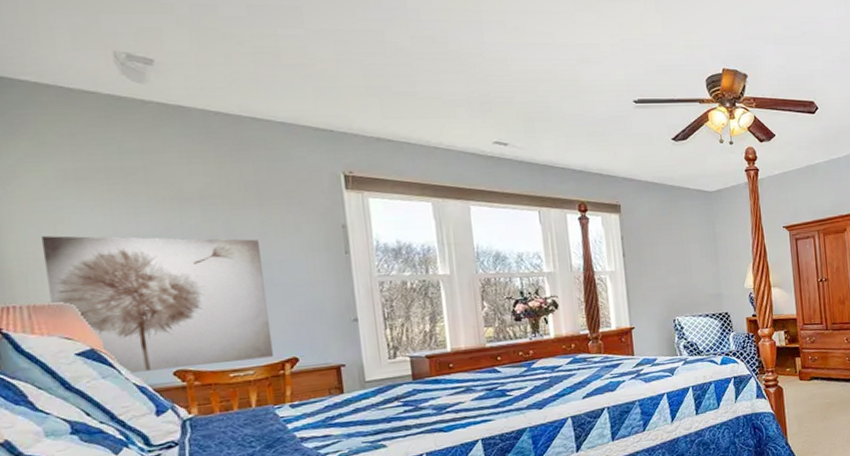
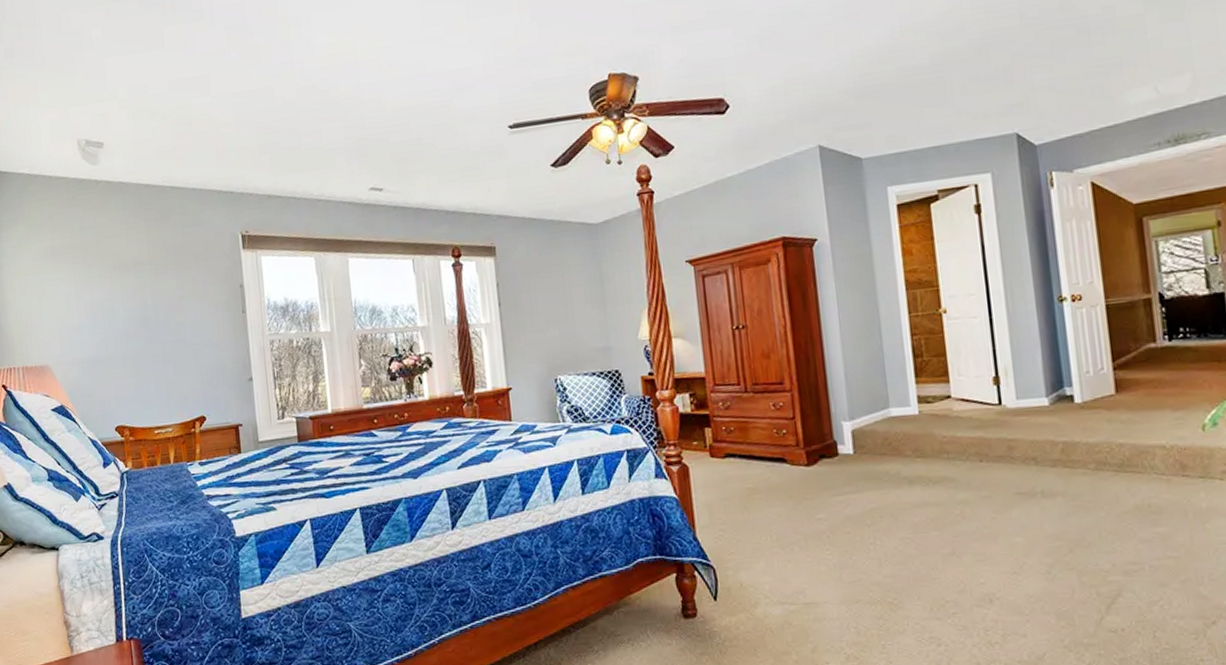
wall art: present [40,235,274,372] -> none [31,302,187,427]

